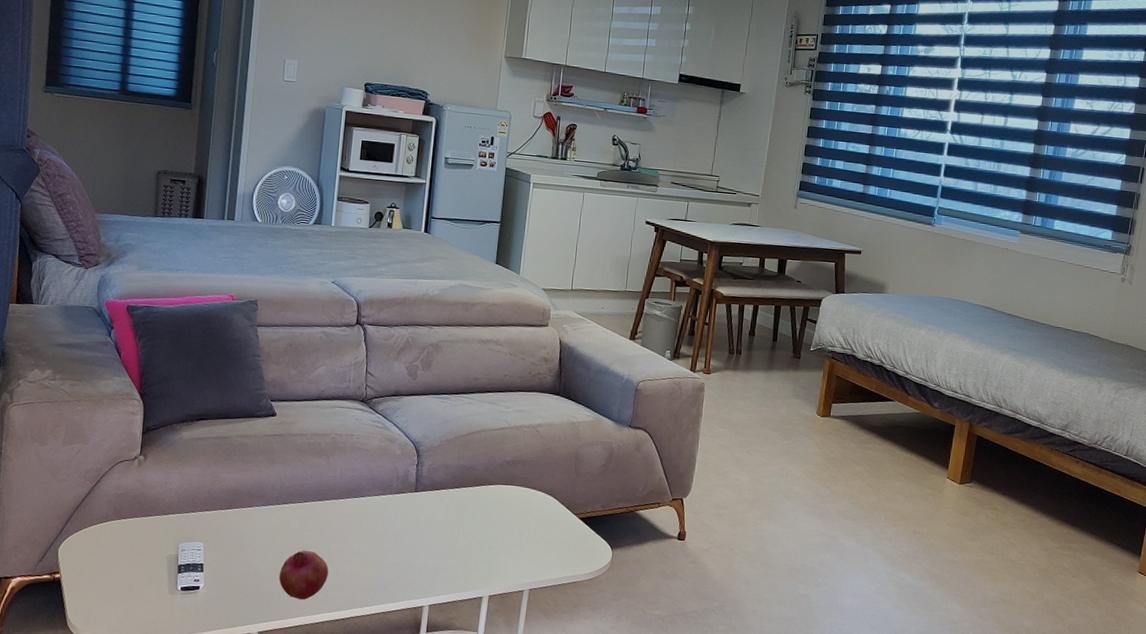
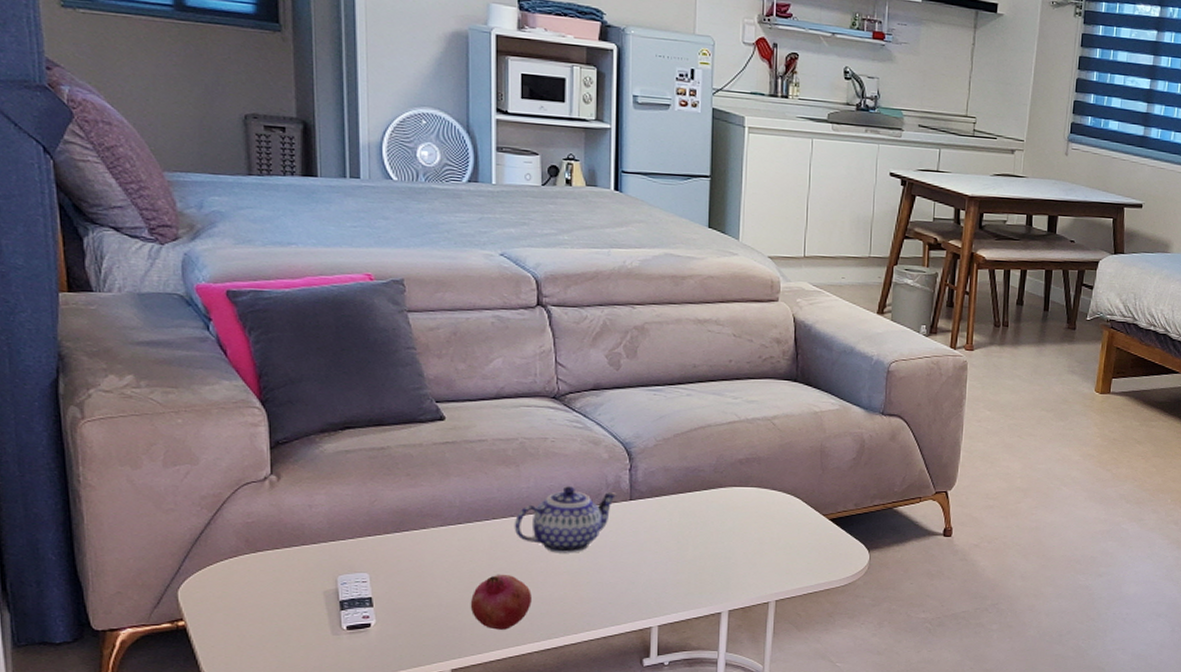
teapot: none [320,477,405,536] -> present [514,486,617,553]

